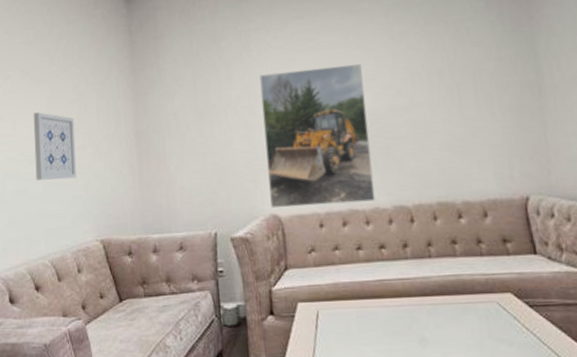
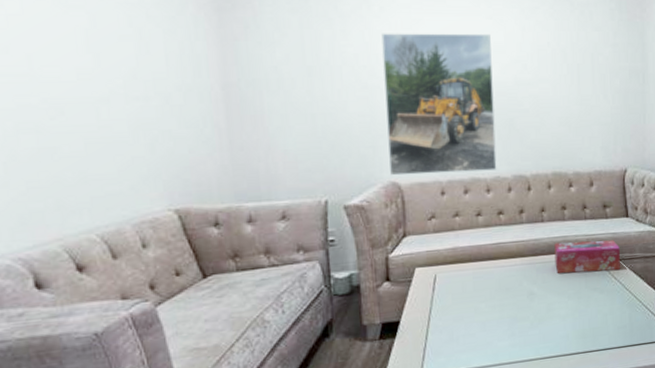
wall art: present [33,112,77,181] -> none [61,48,137,137]
tissue box: none [446,281,533,319] -> present [554,240,620,274]

